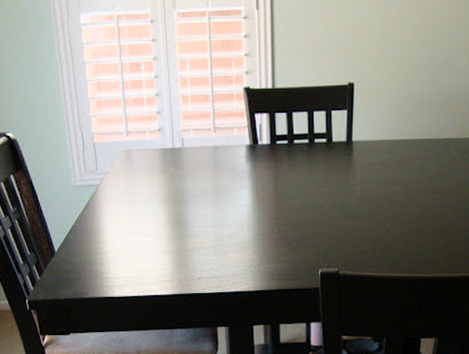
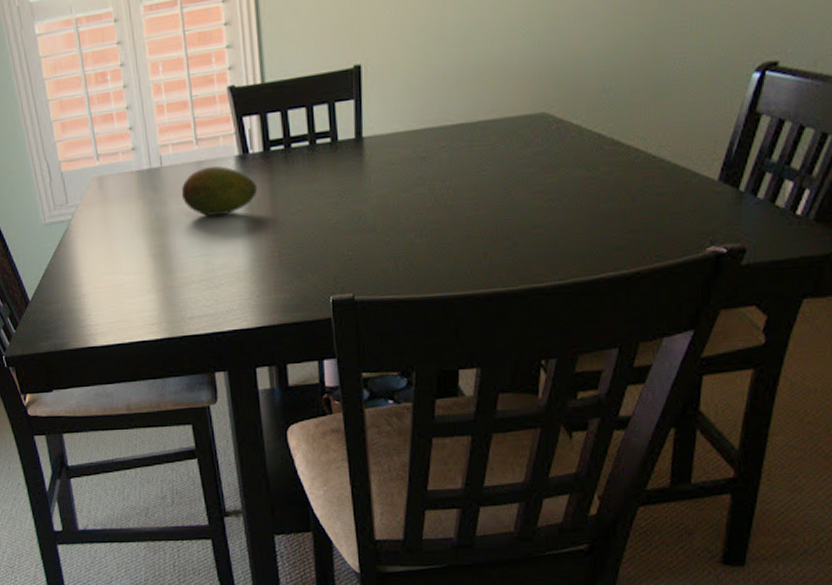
fruit: none [198,151,264,194] -> present [181,165,258,217]

